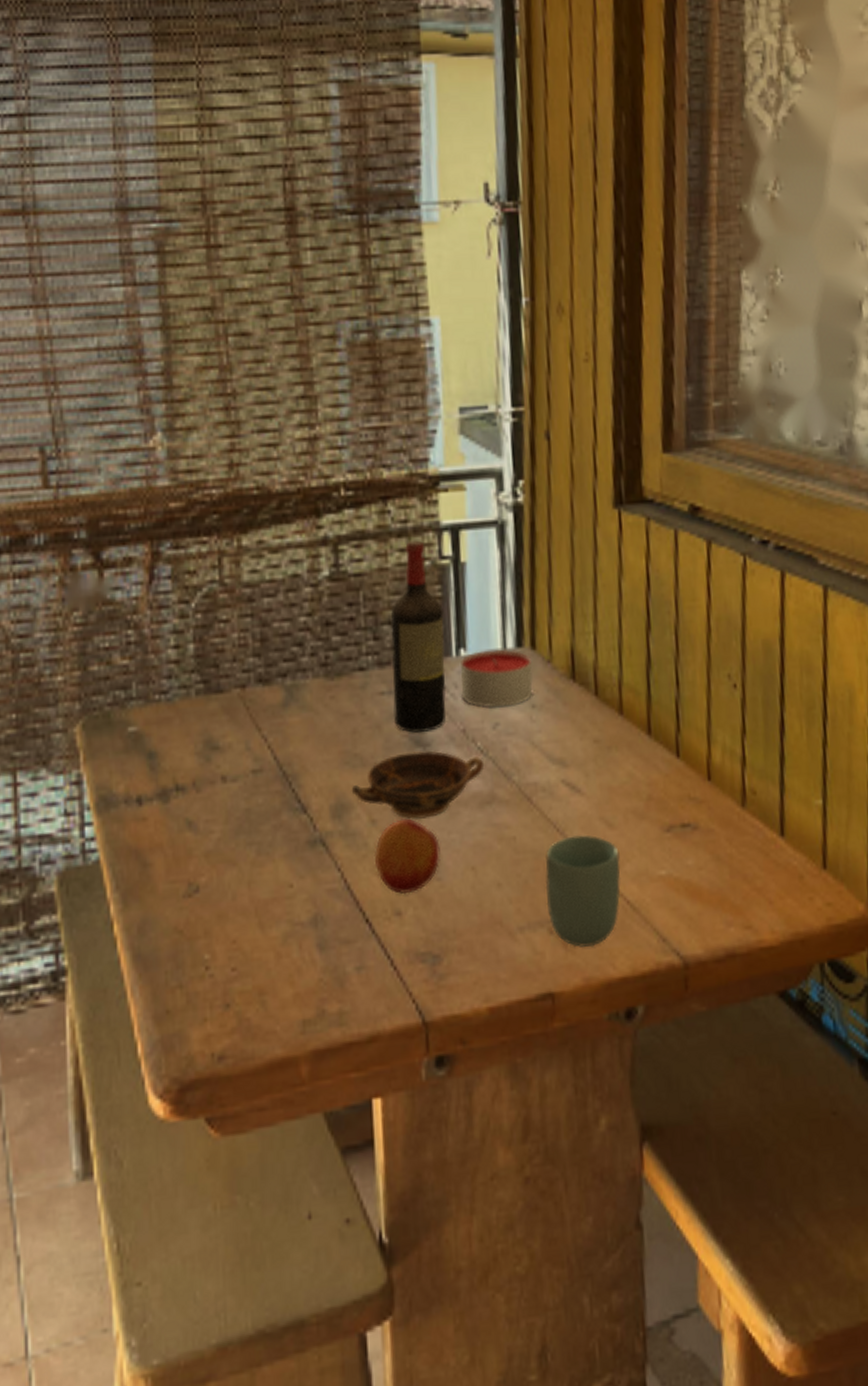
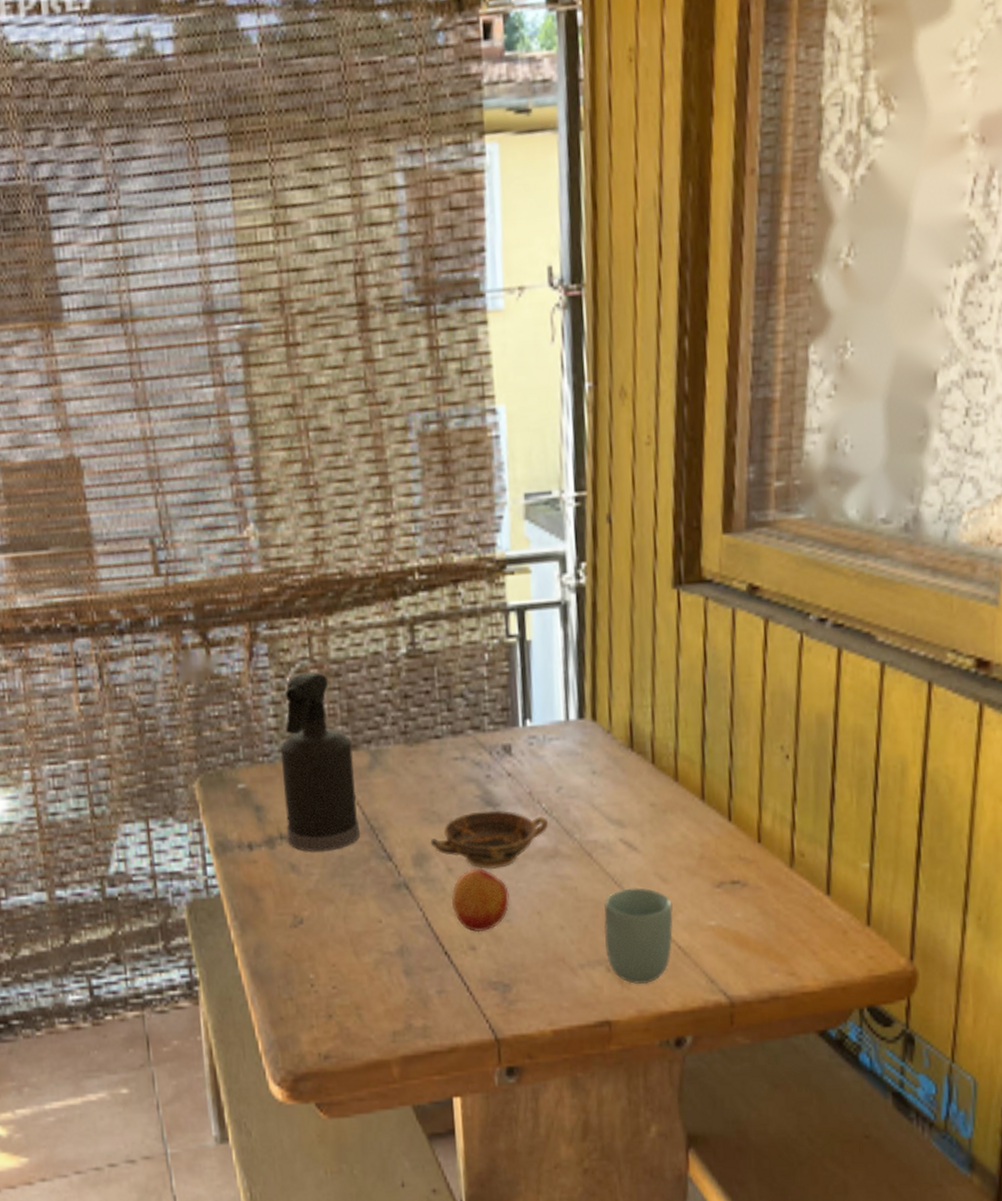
spray bottle: none [180,596,270,805] -> present [280,672,360,852]
wine bottle: present [391,540,446,733] -> none [463,620,514,794]
candle: present [460,649,533,708] -> none [526,720,594,773]

